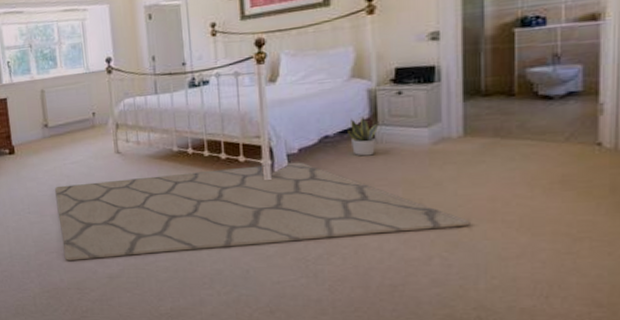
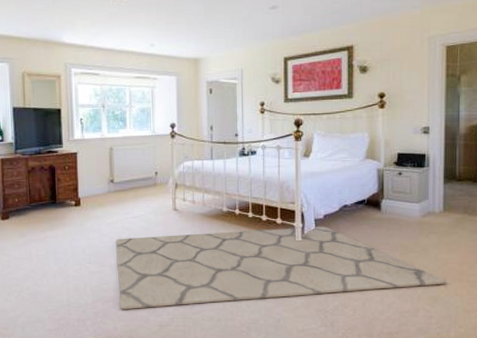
potted plant: present [348,117,379,157] -> none [362,191,385,224]

